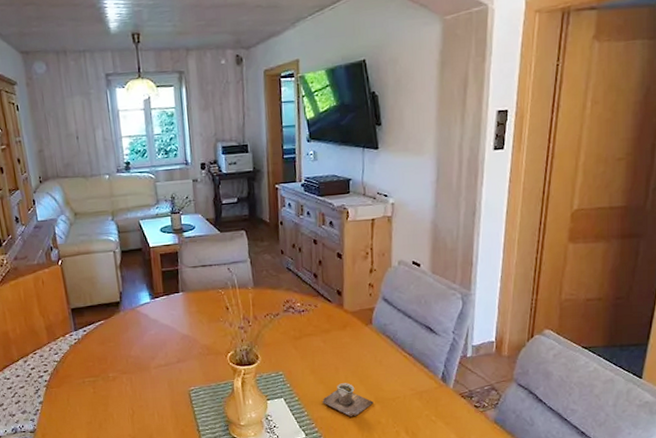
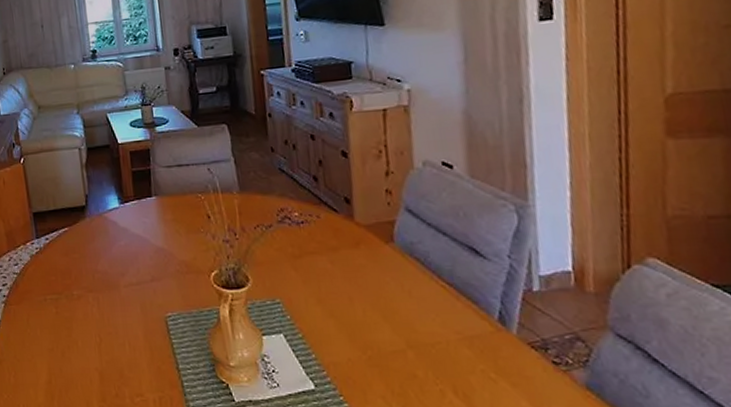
cup: present [322,383,374,417] -> none [334,318,405,366]

